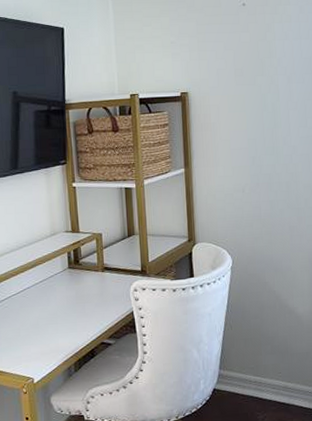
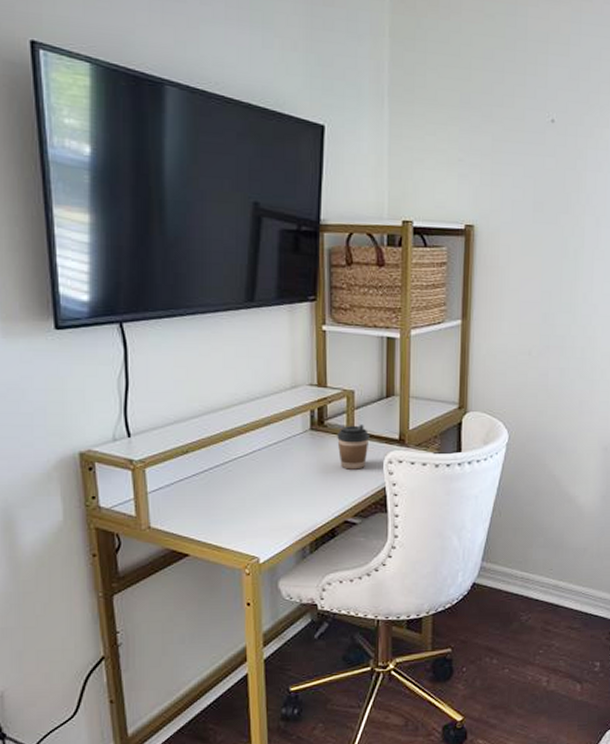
coffee cup: none [90,261,117,299] -> present [337,425,370,470]

